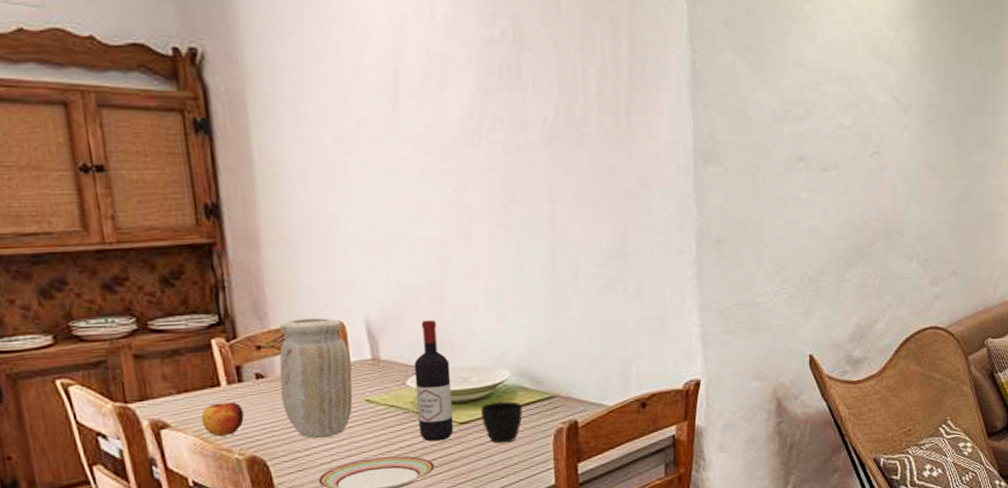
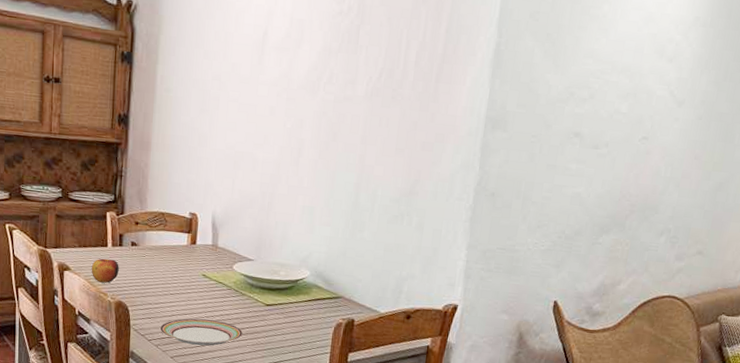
vase: present [279,318,353,439] -> none [146,206,198,298]
wine bottle: present [413,320,454,442] -> none [236,222,267,316]
cup: present [480,401,523,444] -> none [282,293,314,327]

